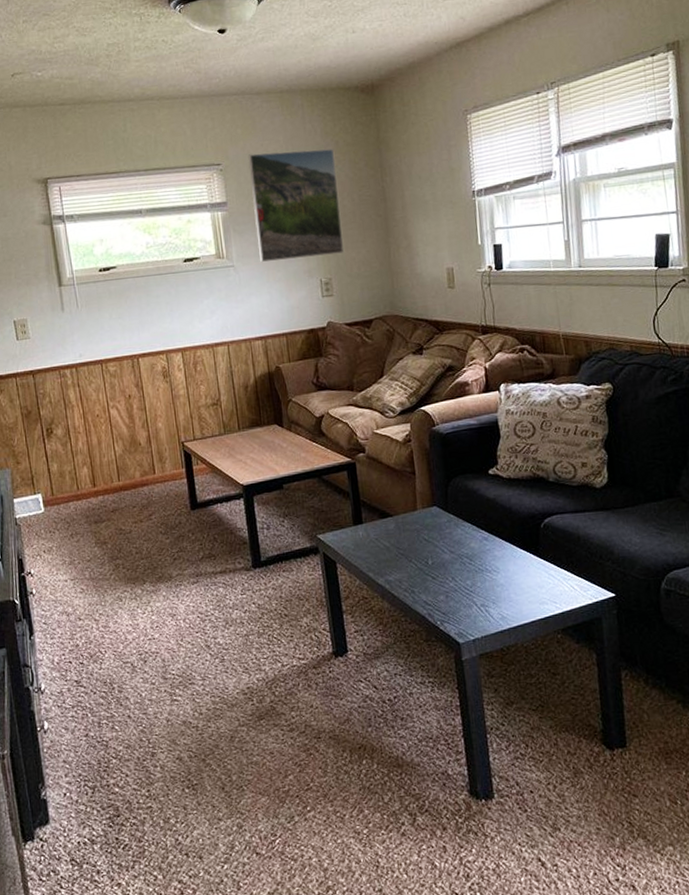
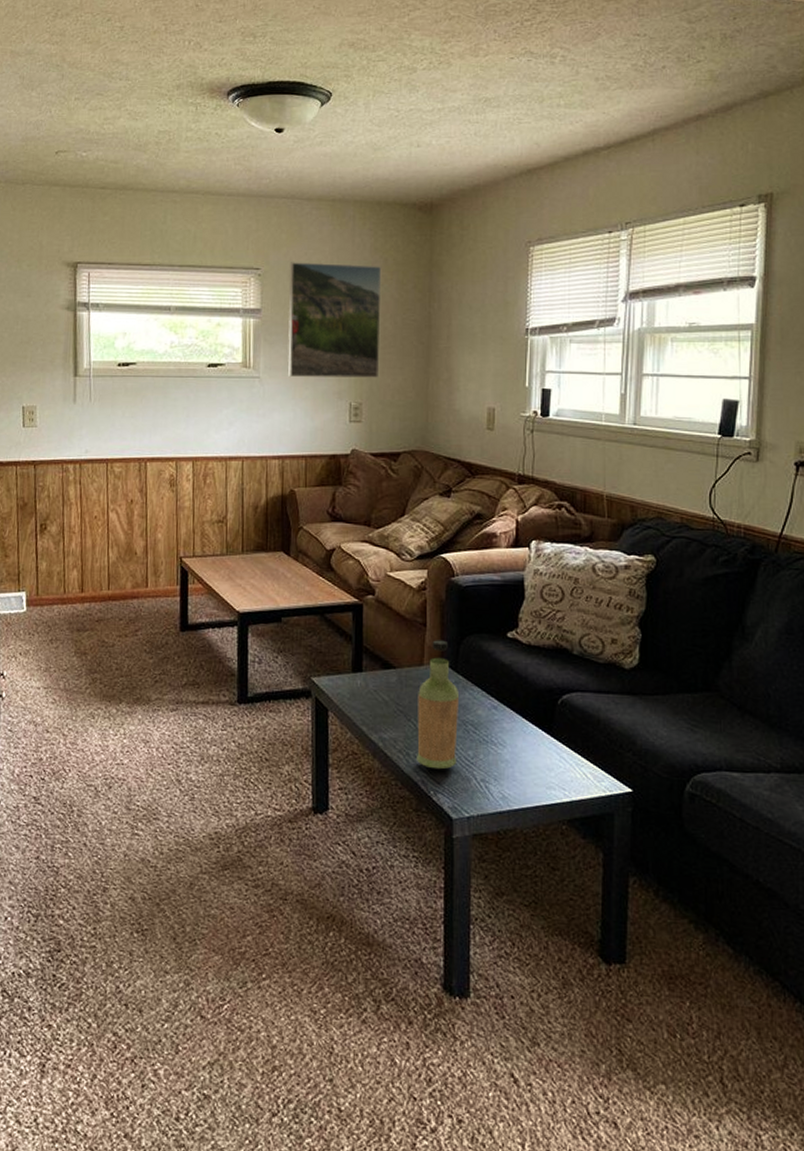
bottle: none [415,485,457,602] -> present [417,640,460,770]

